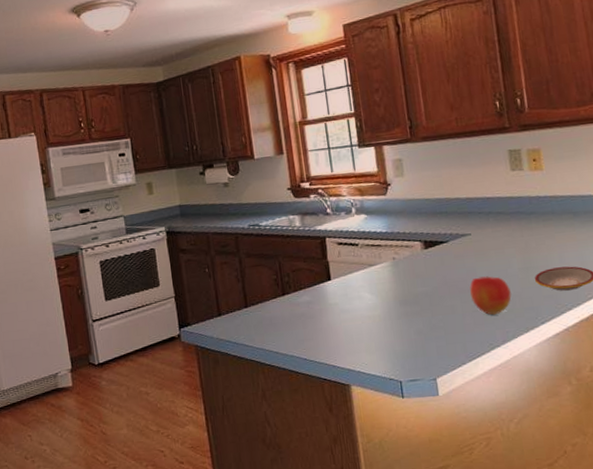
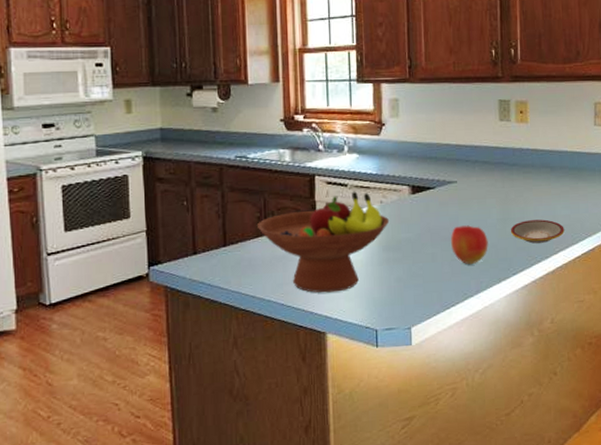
fruit bowl: none [275,249,404,348] -> present [258,191,390,293]

